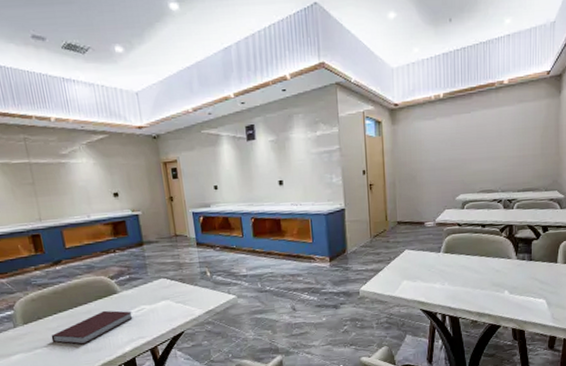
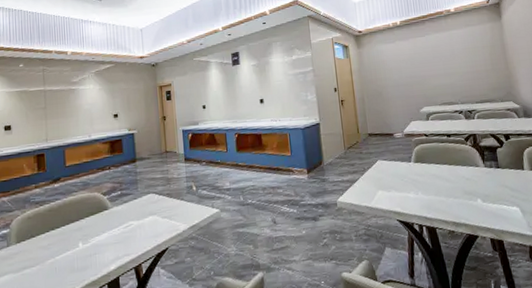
notebook: present [51,310,133,345] -> none [41,227,120,263]

